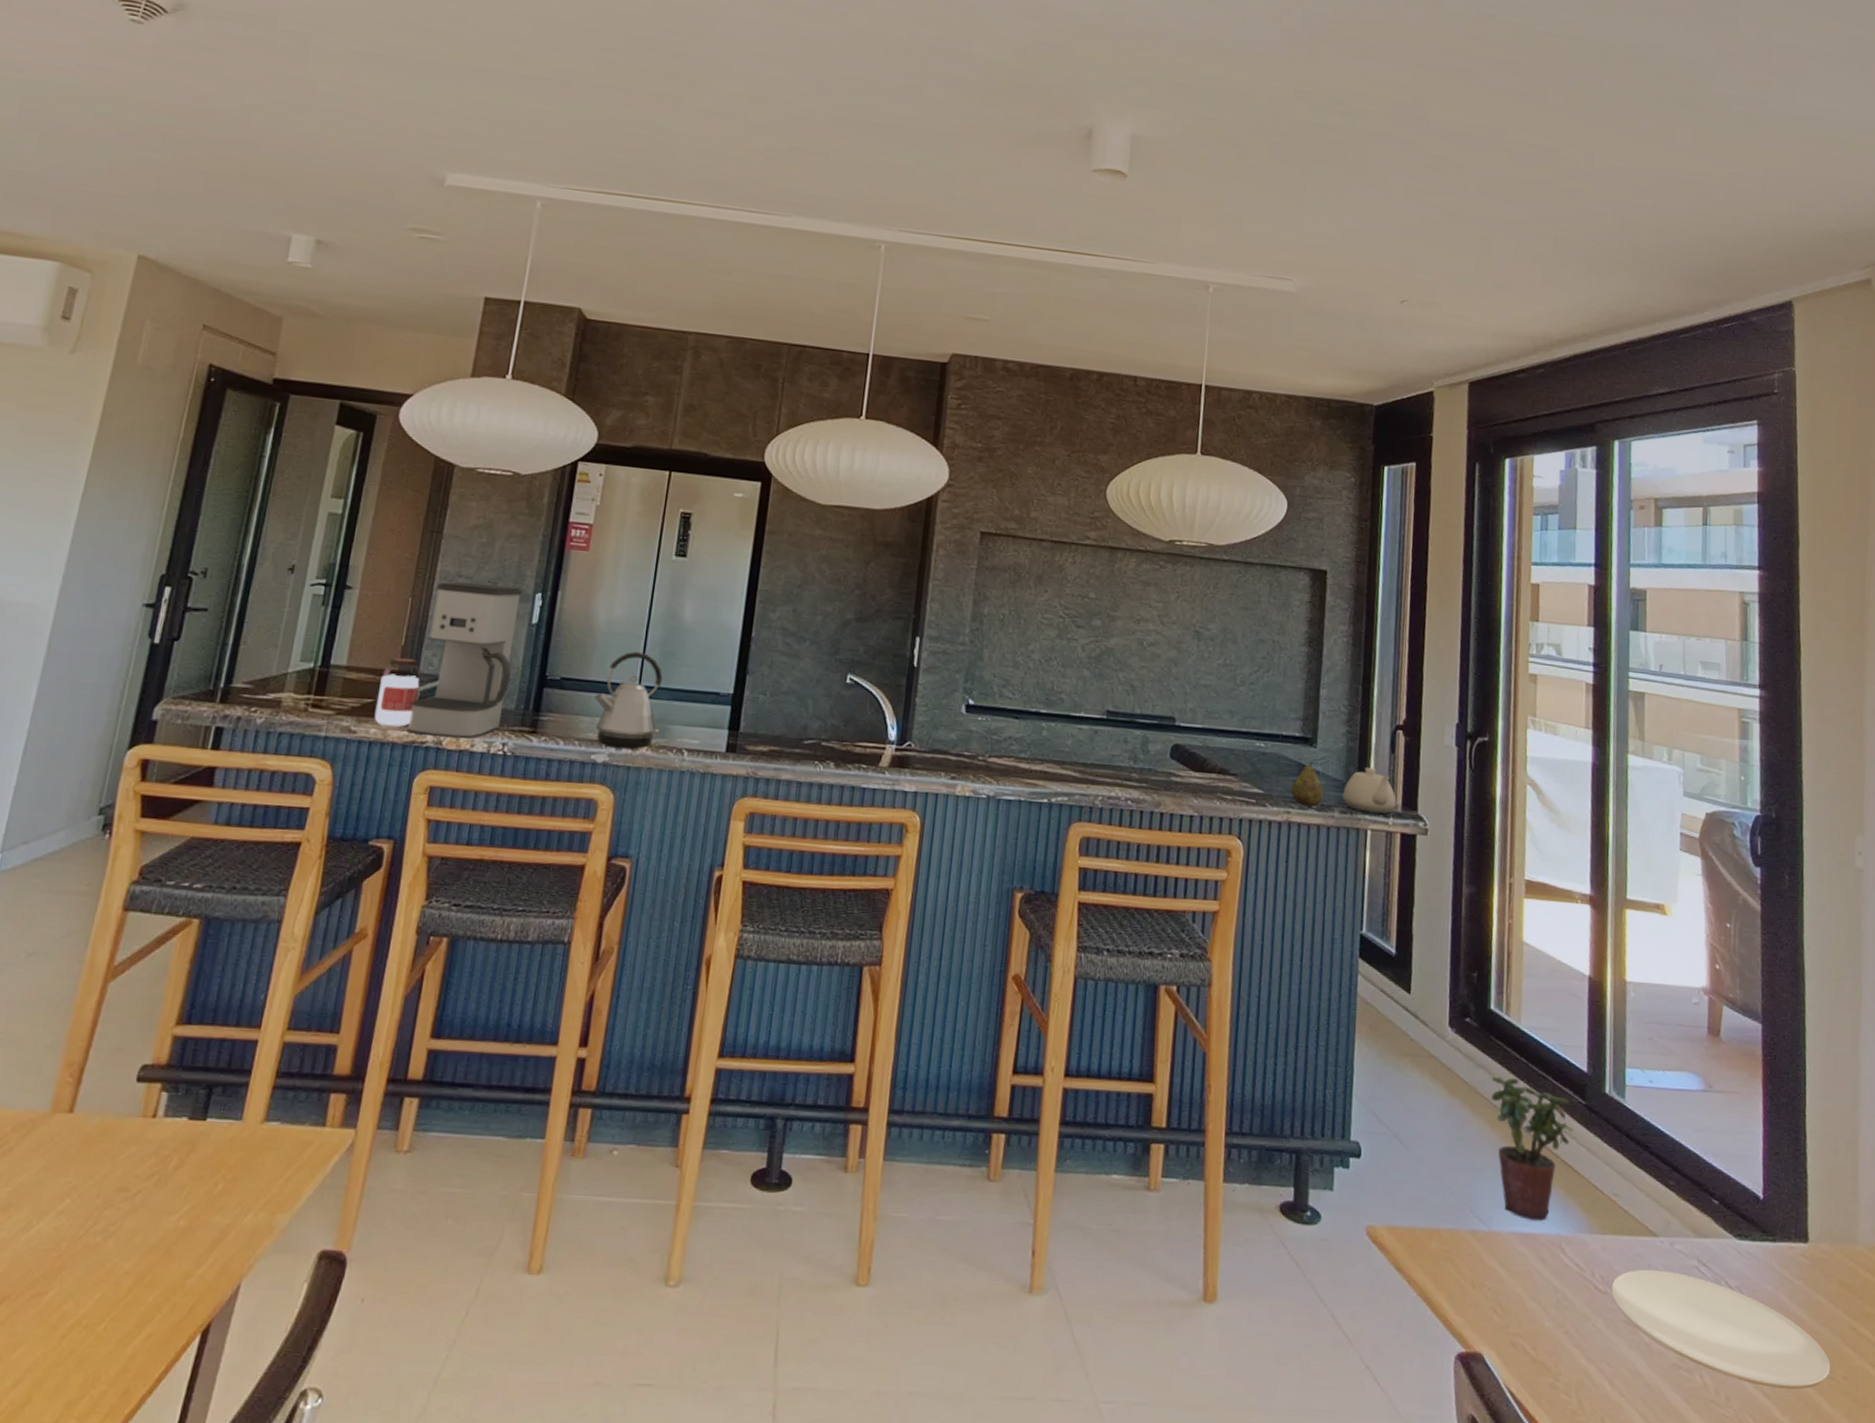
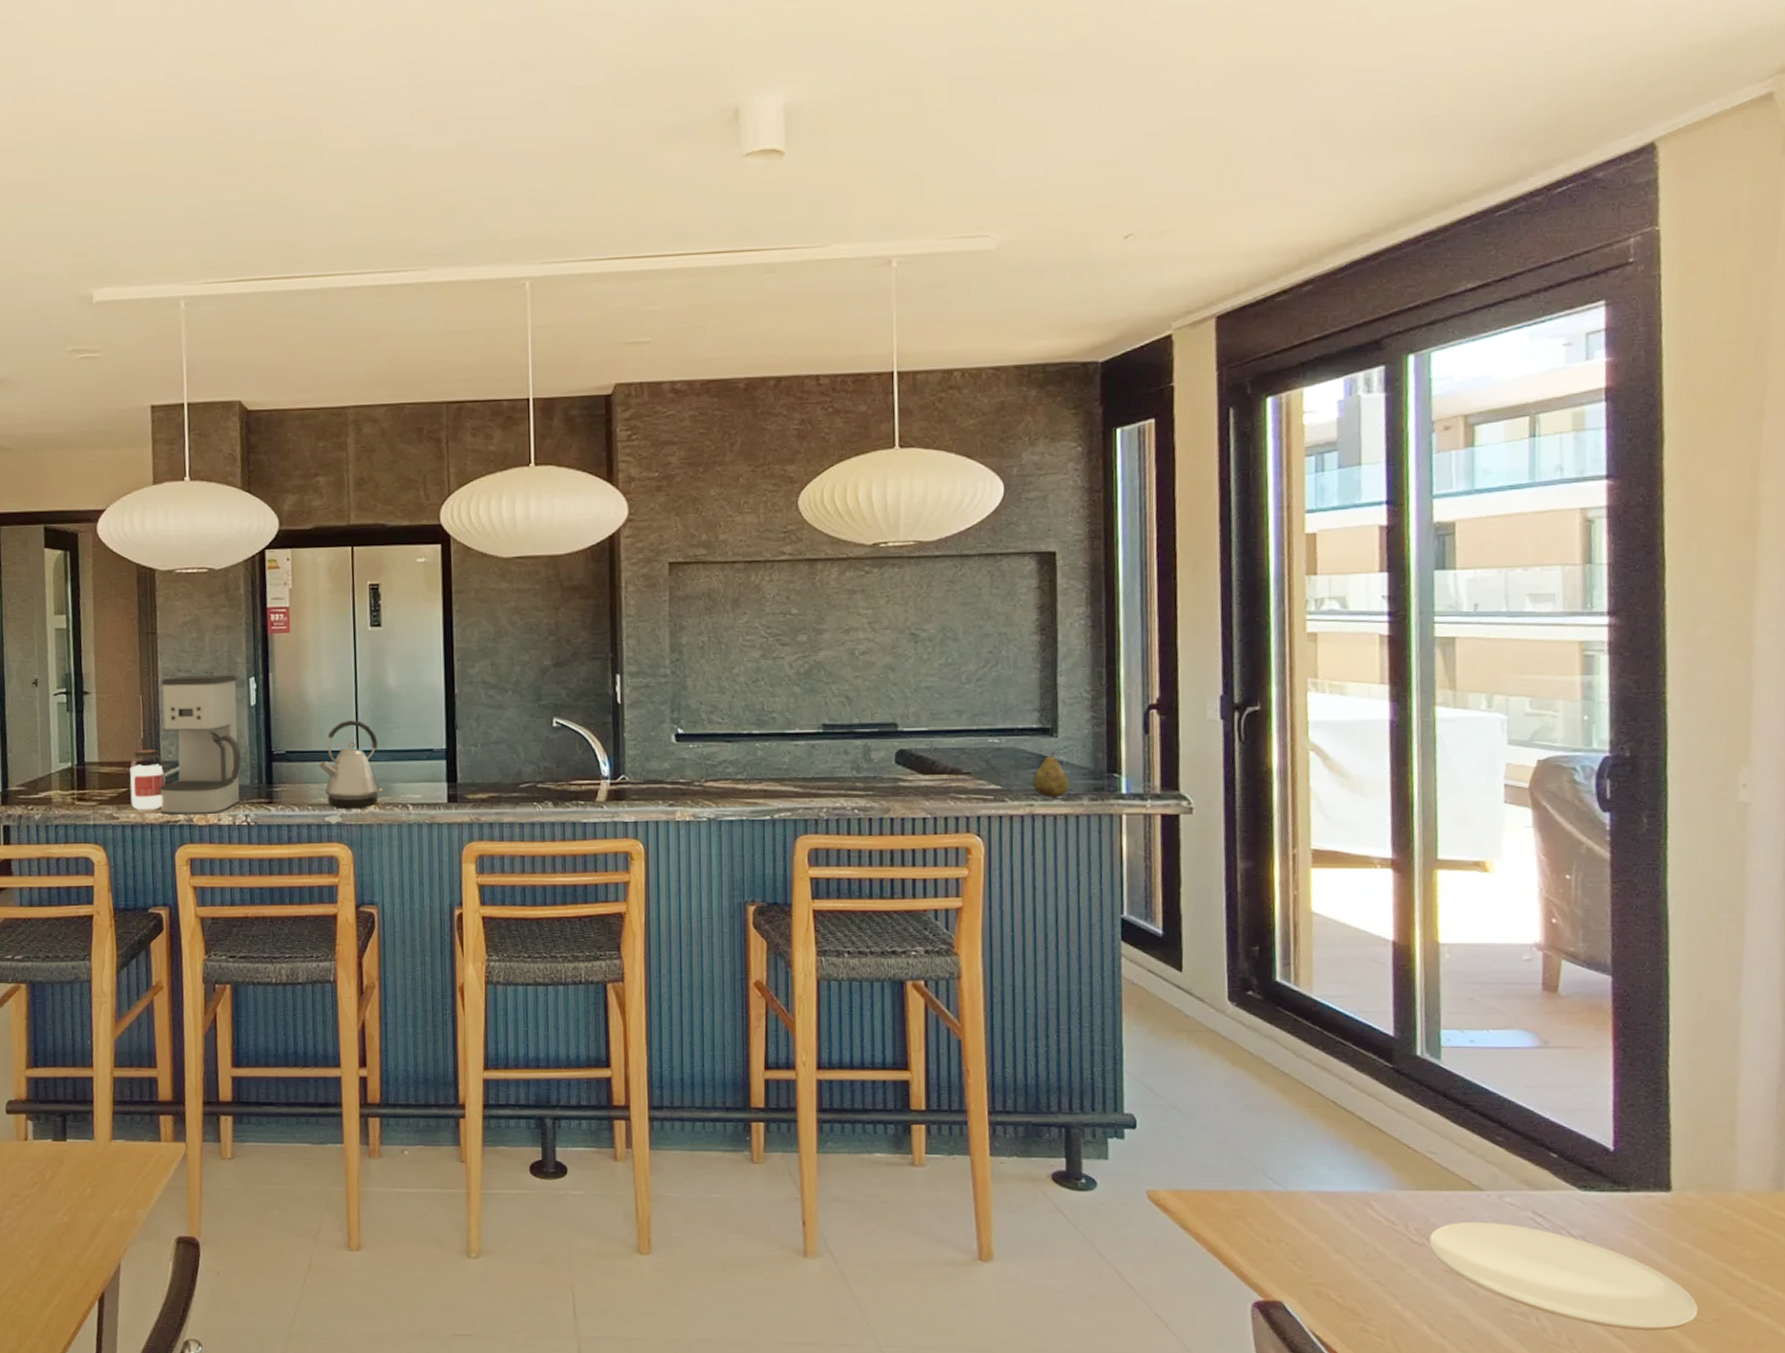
teapot: present [1342,768,1397,814] -> none [1091,752,1154,797]
potted plant: present [1491,1076,1573,1222] -> none [1280,1046,1379,1181]

